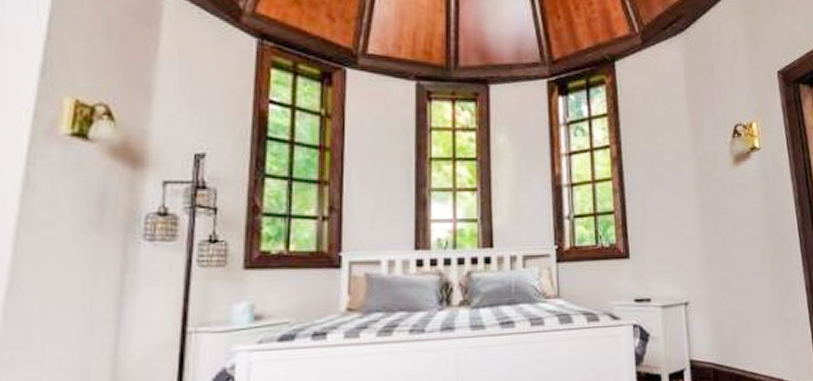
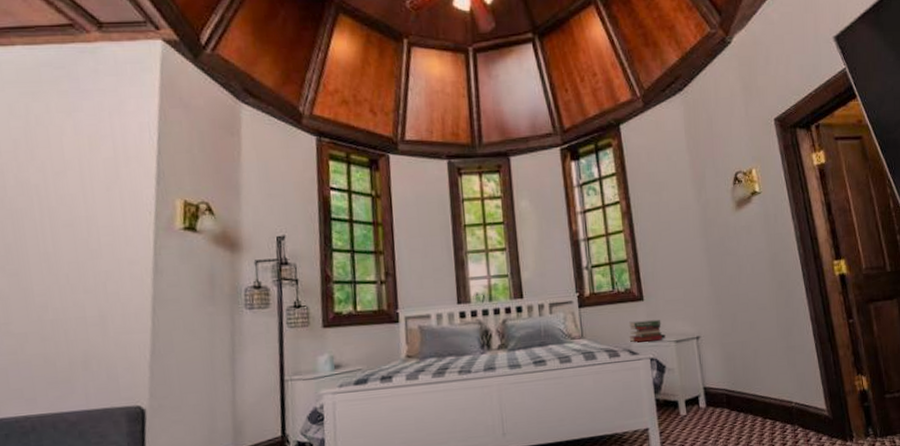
books: none [611,280,648,306] -> present [629,319,662,343]

